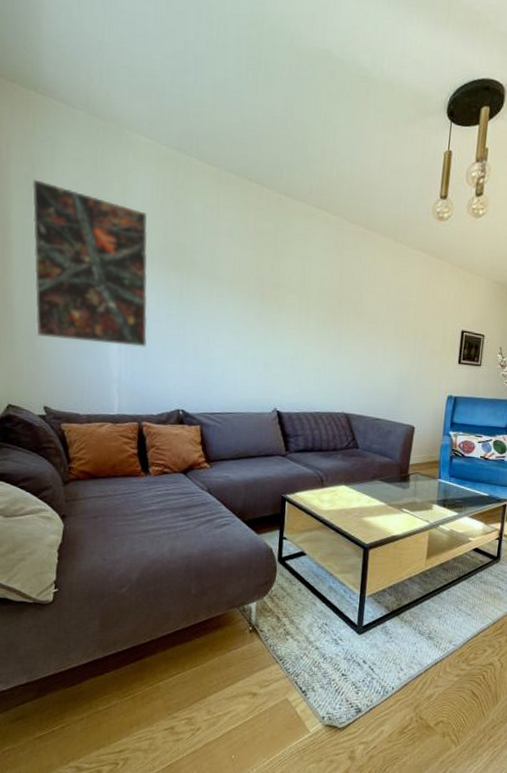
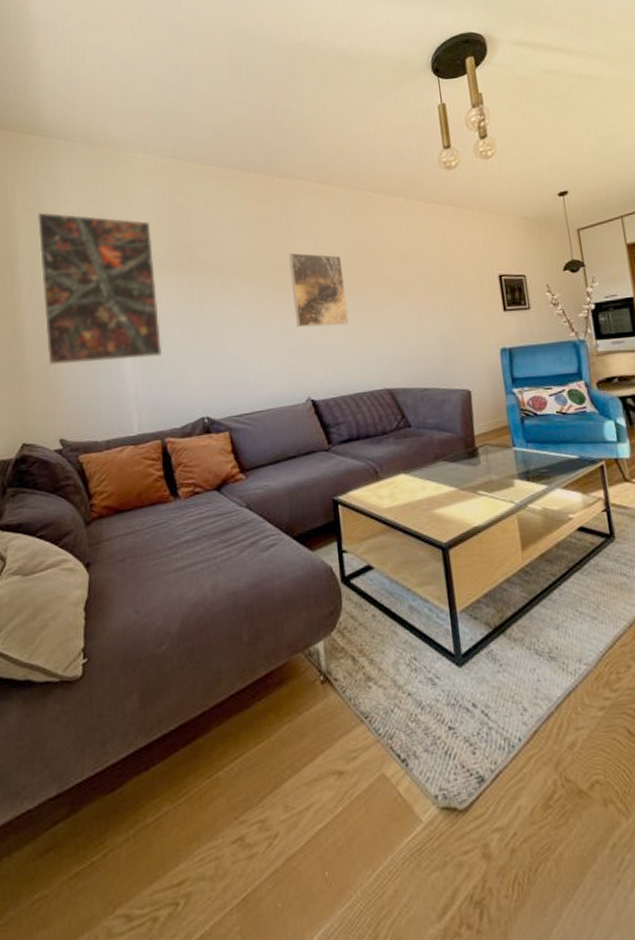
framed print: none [274,272,326,351] -> present [289,252,349,328]

